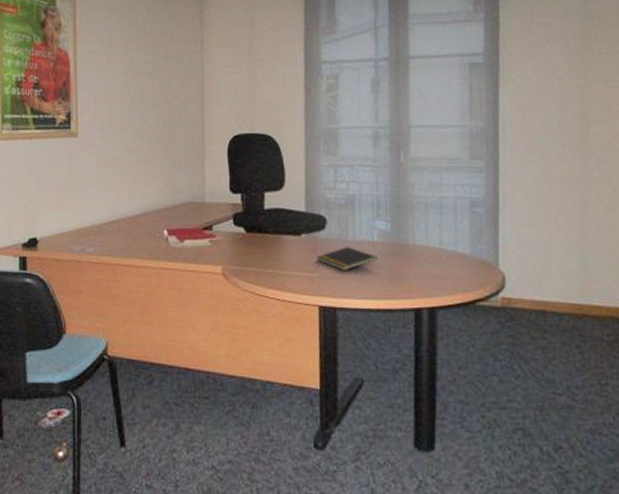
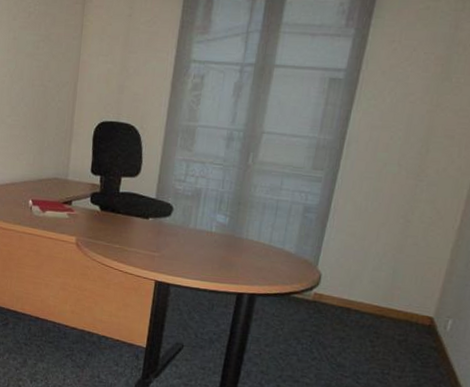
notepad: present [316,247,378,270] -> none [159,233,213,254]

